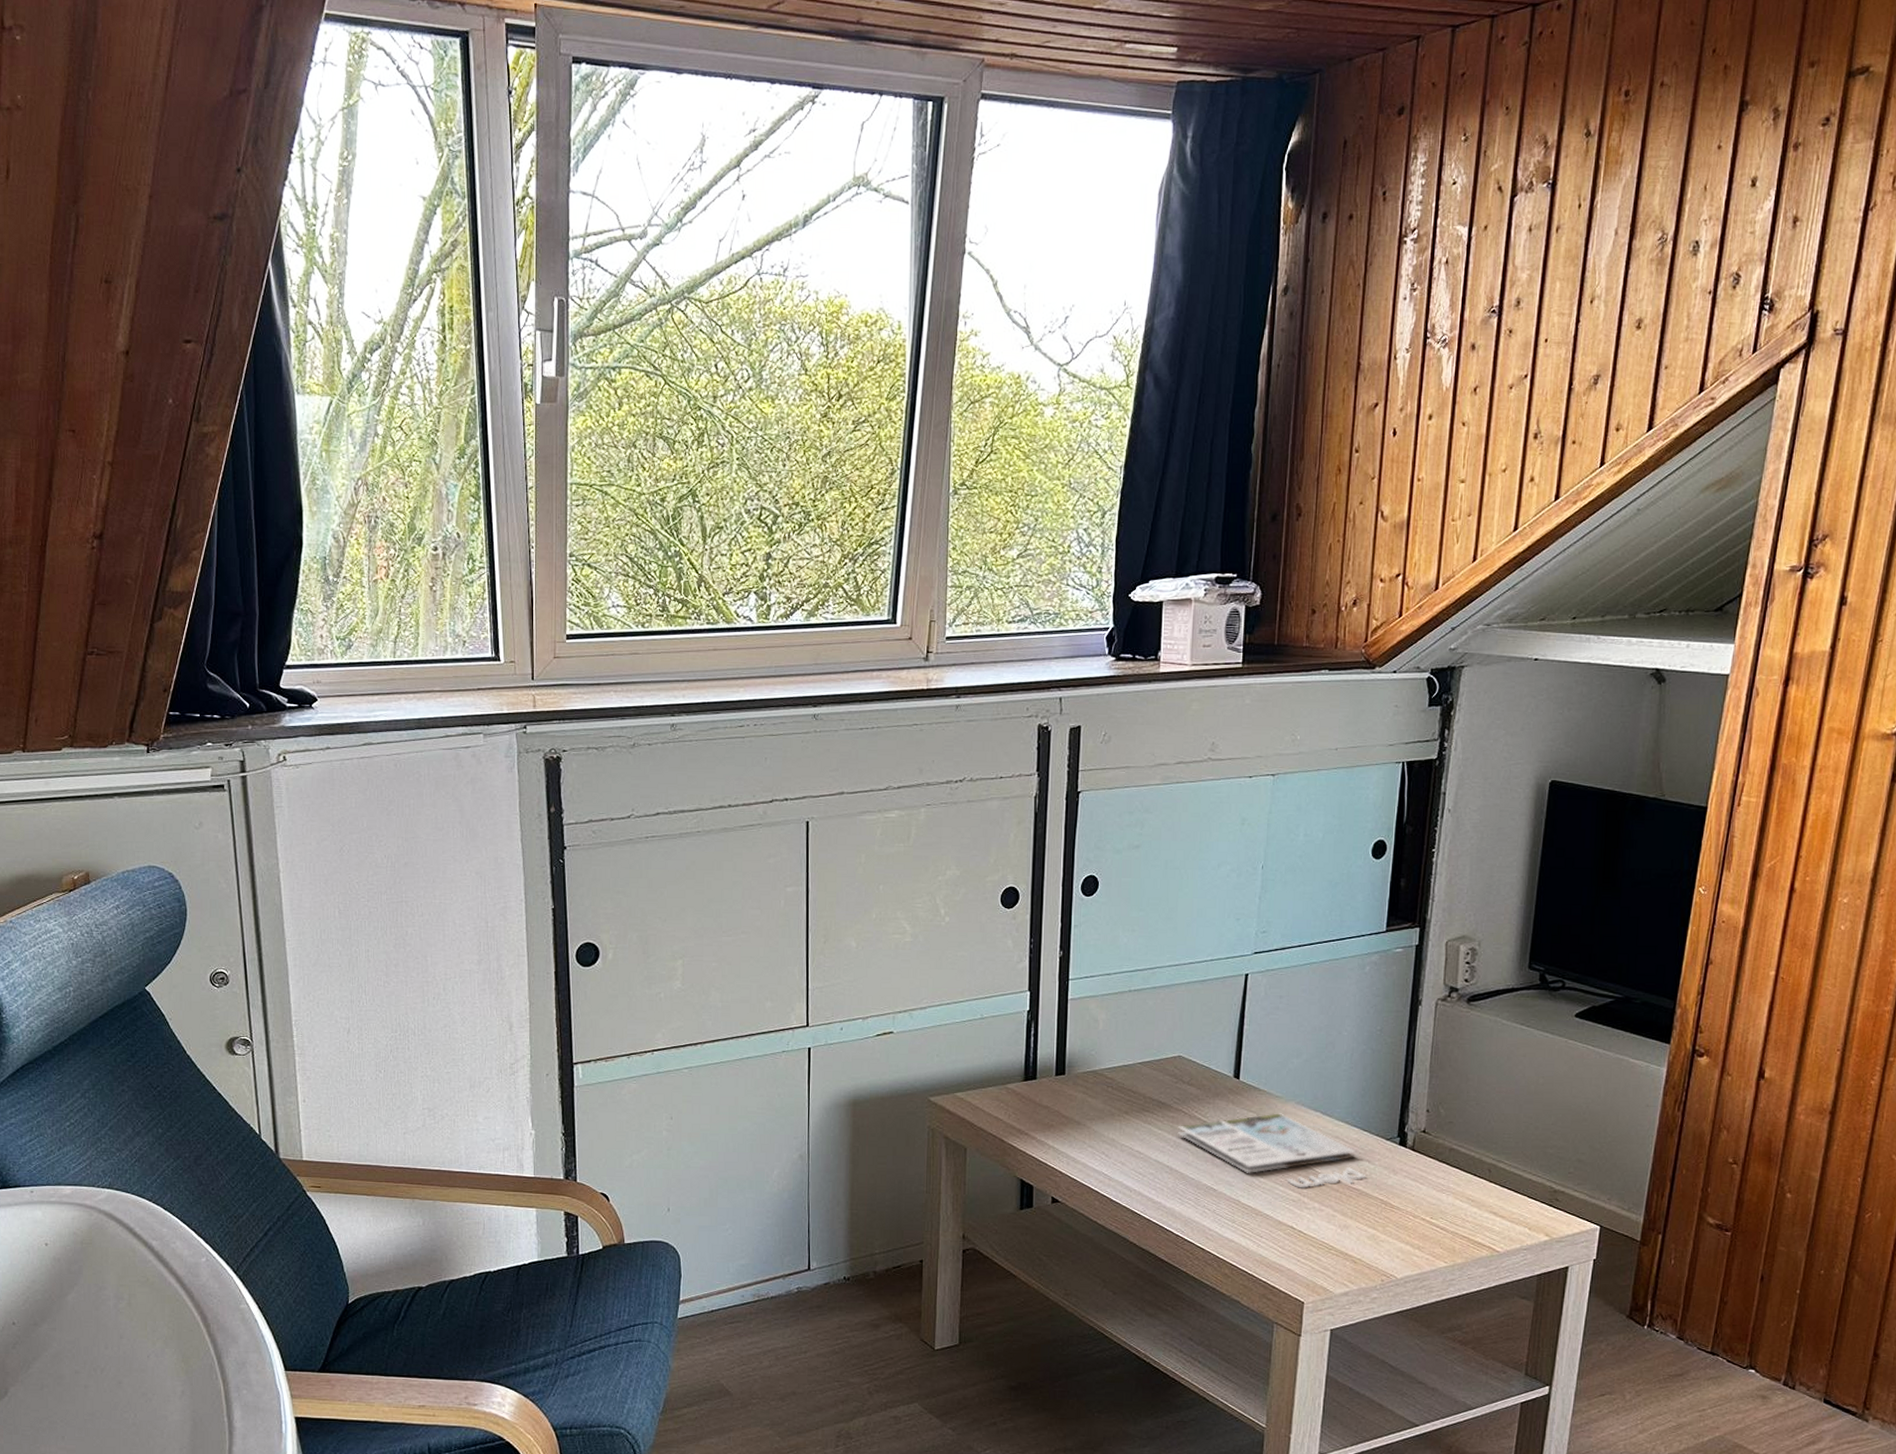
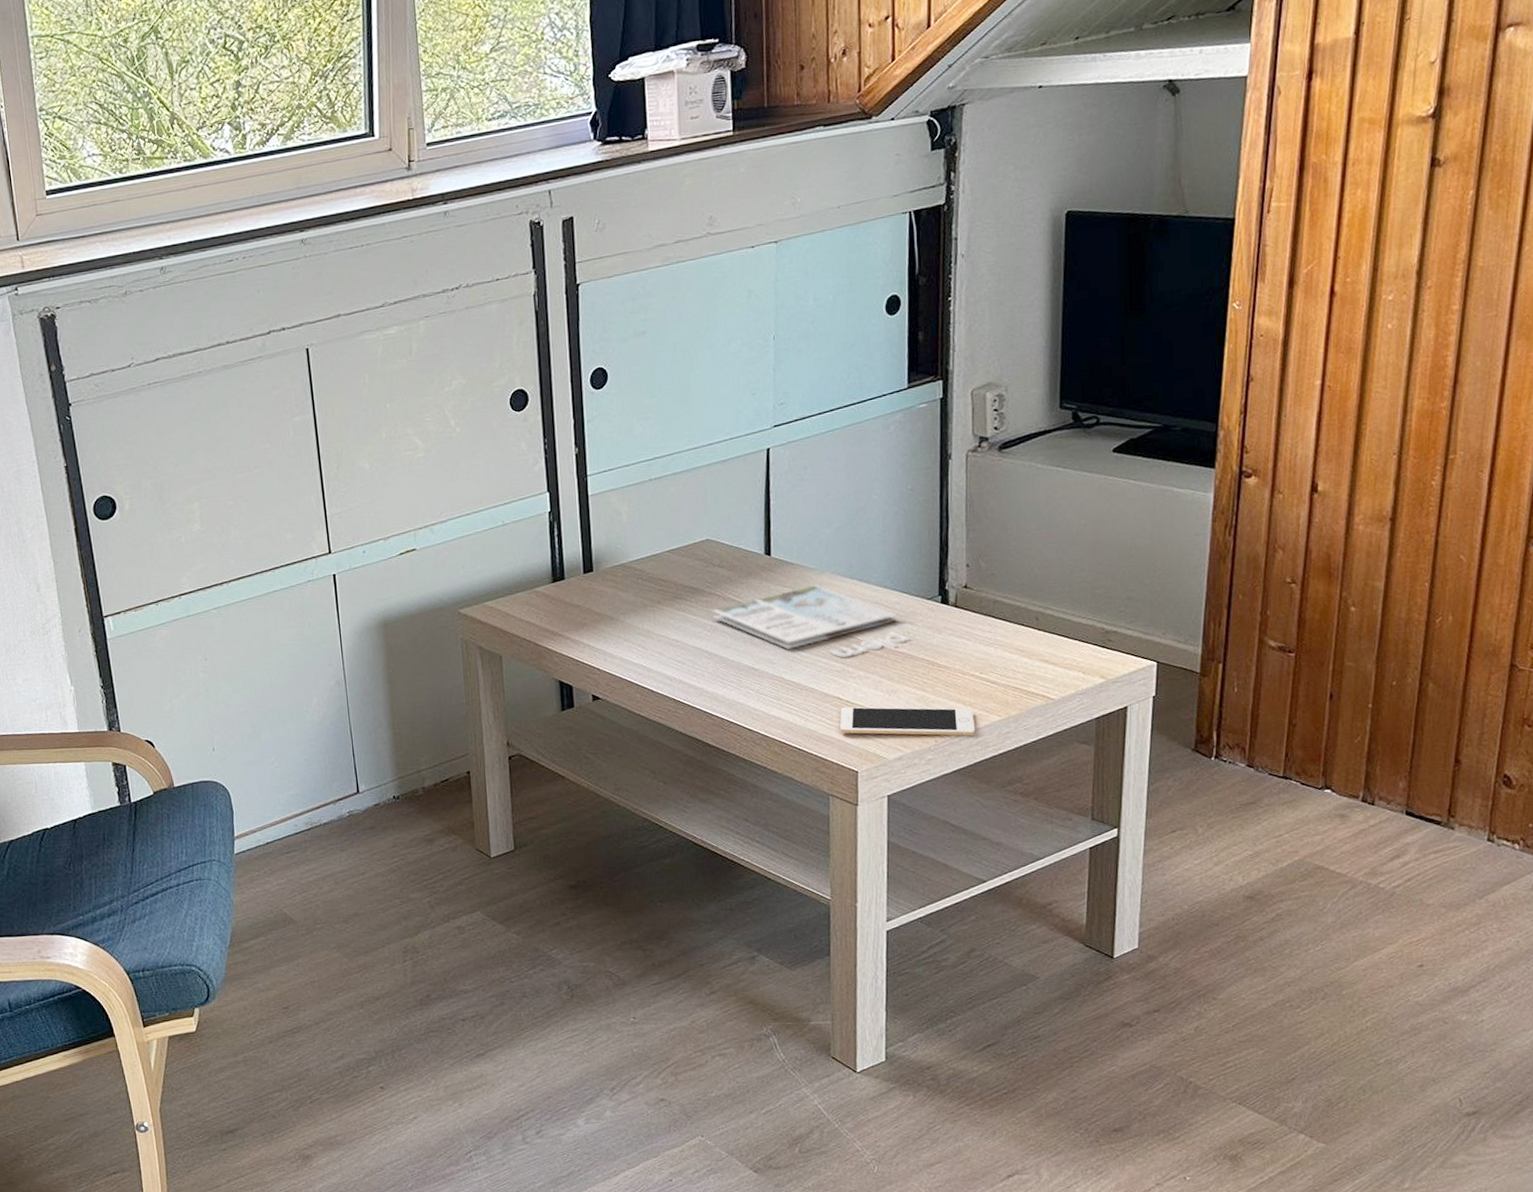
cell phone: none [1291,1237,1422,1280] -> present [840,706,976,737]

